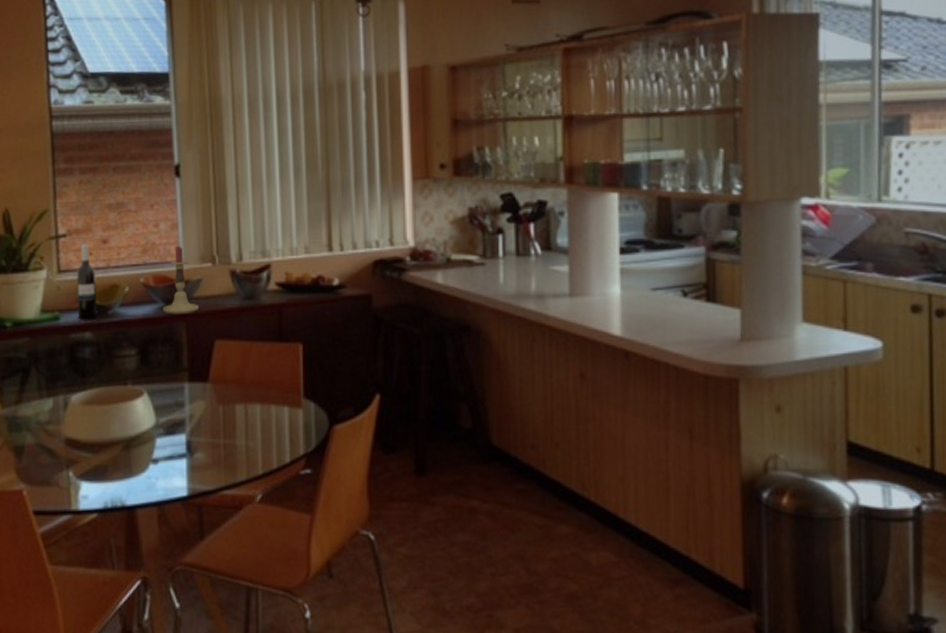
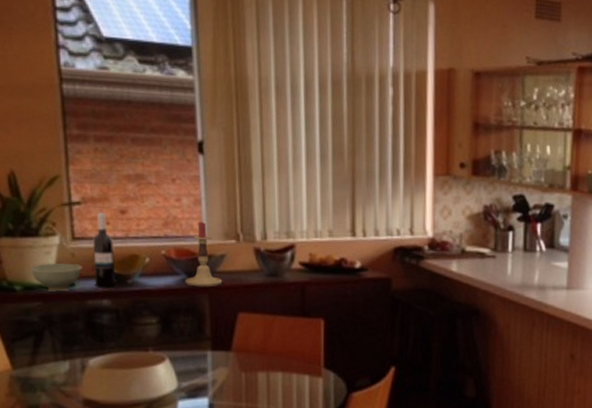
bowl: none [19,298,67,326] -> present [29,263,82,292]

